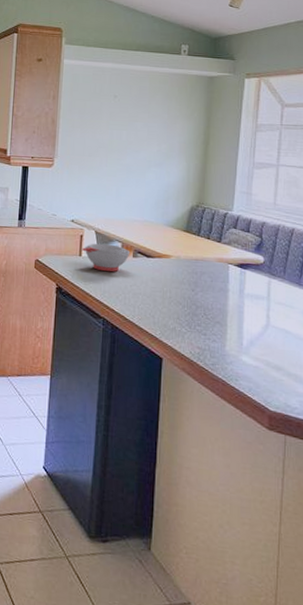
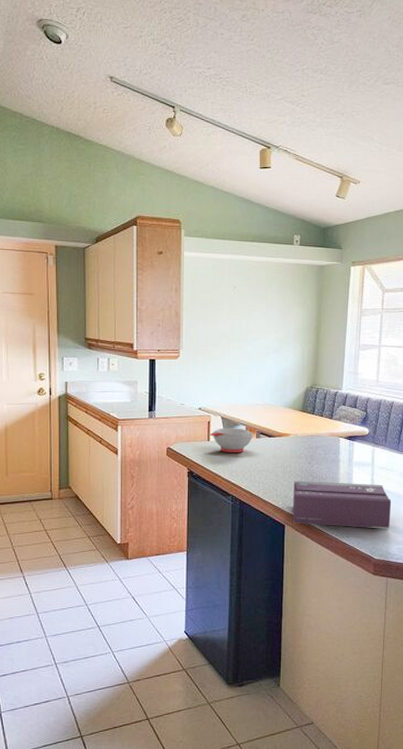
tissue box: none [172,308,292,376] -> present [292,480,392,529]

